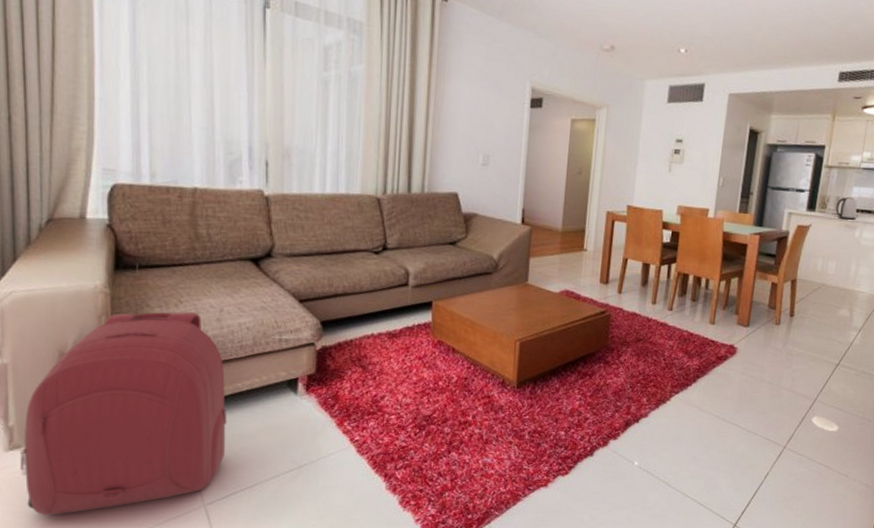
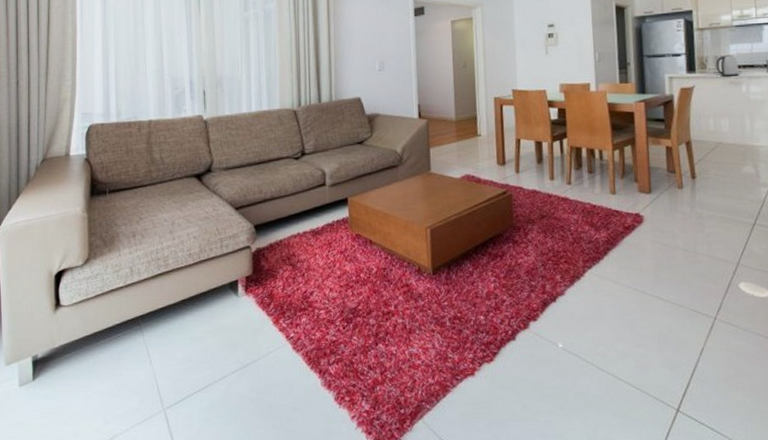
backpack: present [20,311,227,515] -> none [17,227,181,425]

